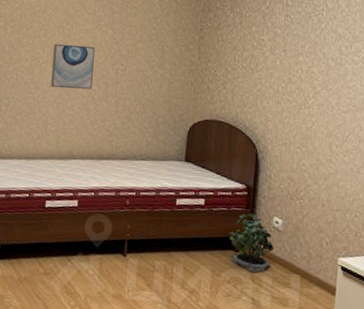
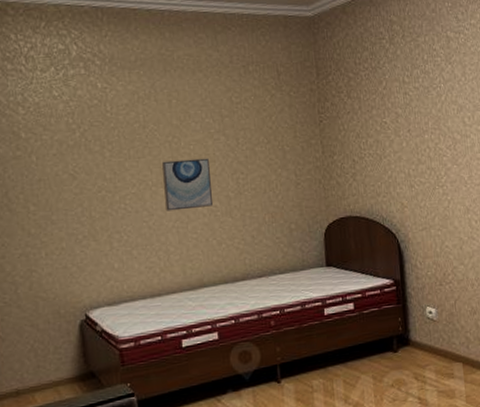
potted plant: present [229,213,274,273] -> none [385,308,433,371]

